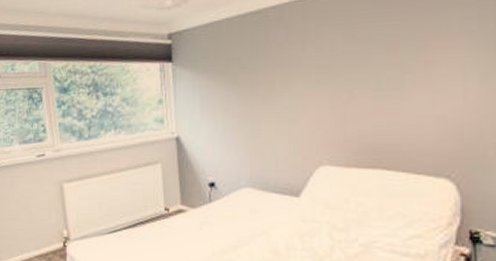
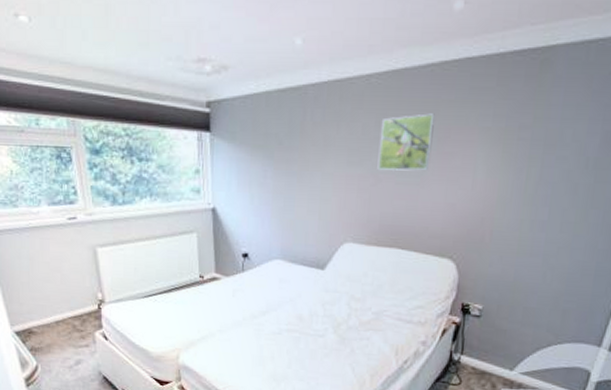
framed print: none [349,22,410,85] -> present [377,113,435,171]

